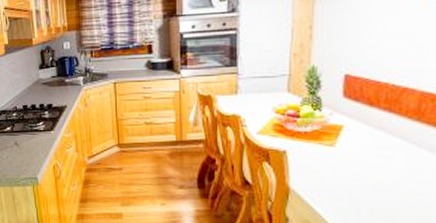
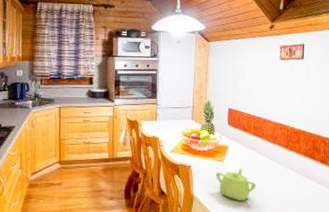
teapot: none [322,154,387,198] -> present [215,168,257,202]

